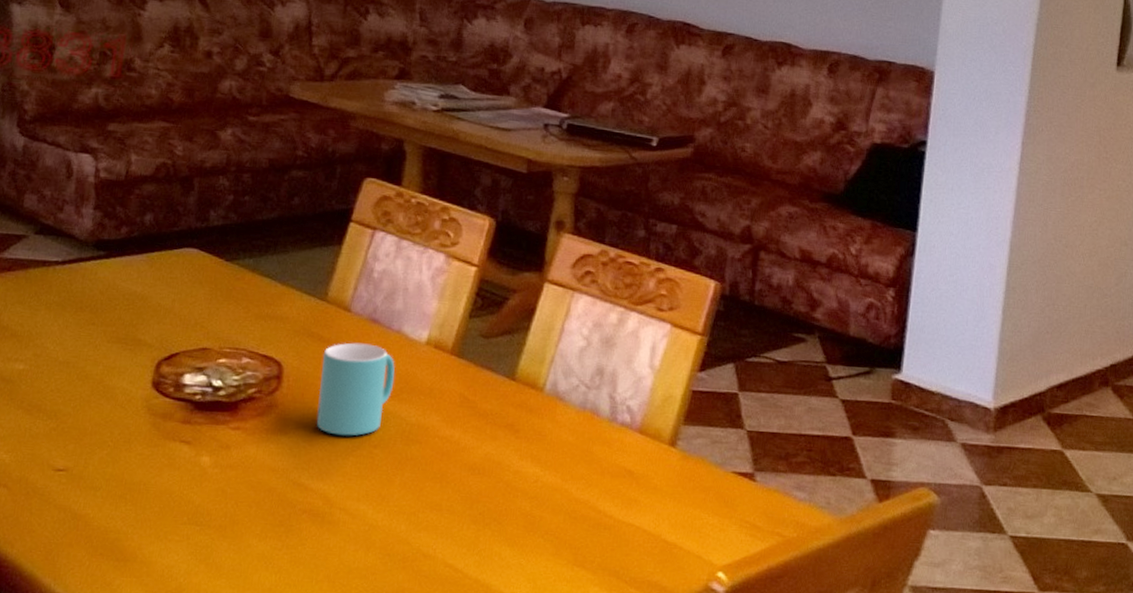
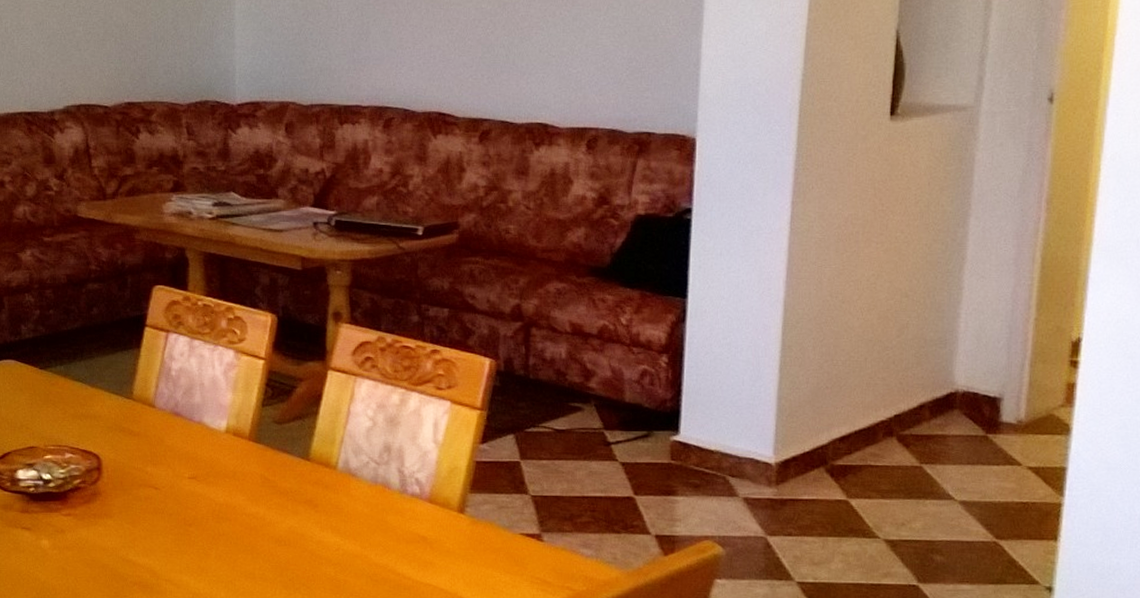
mug: present [316,342,395,436] -> none [135,434,201,517]

